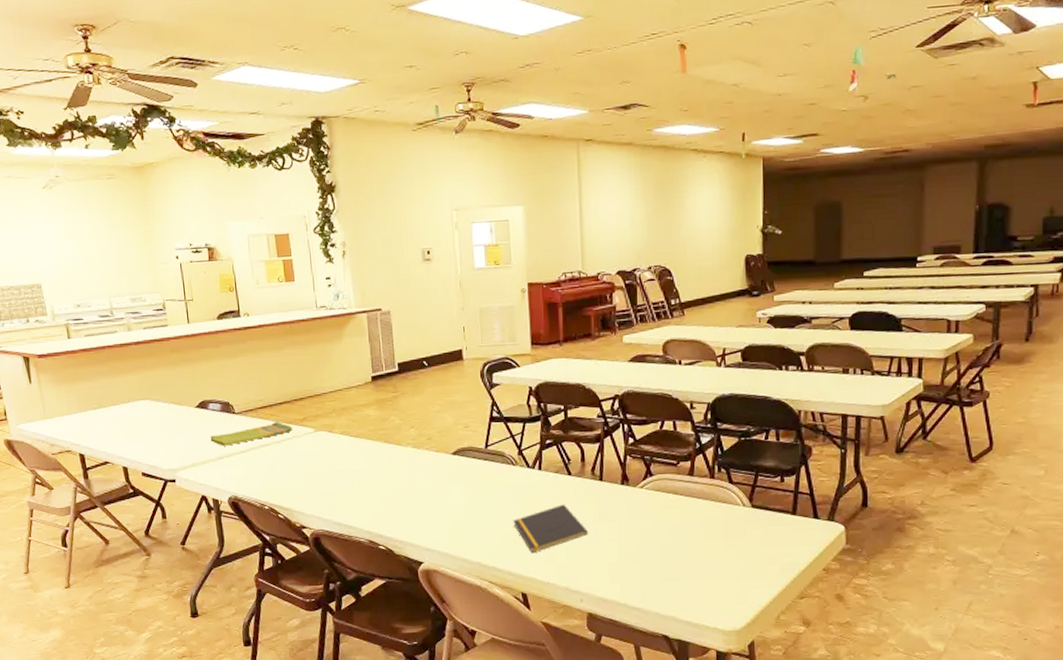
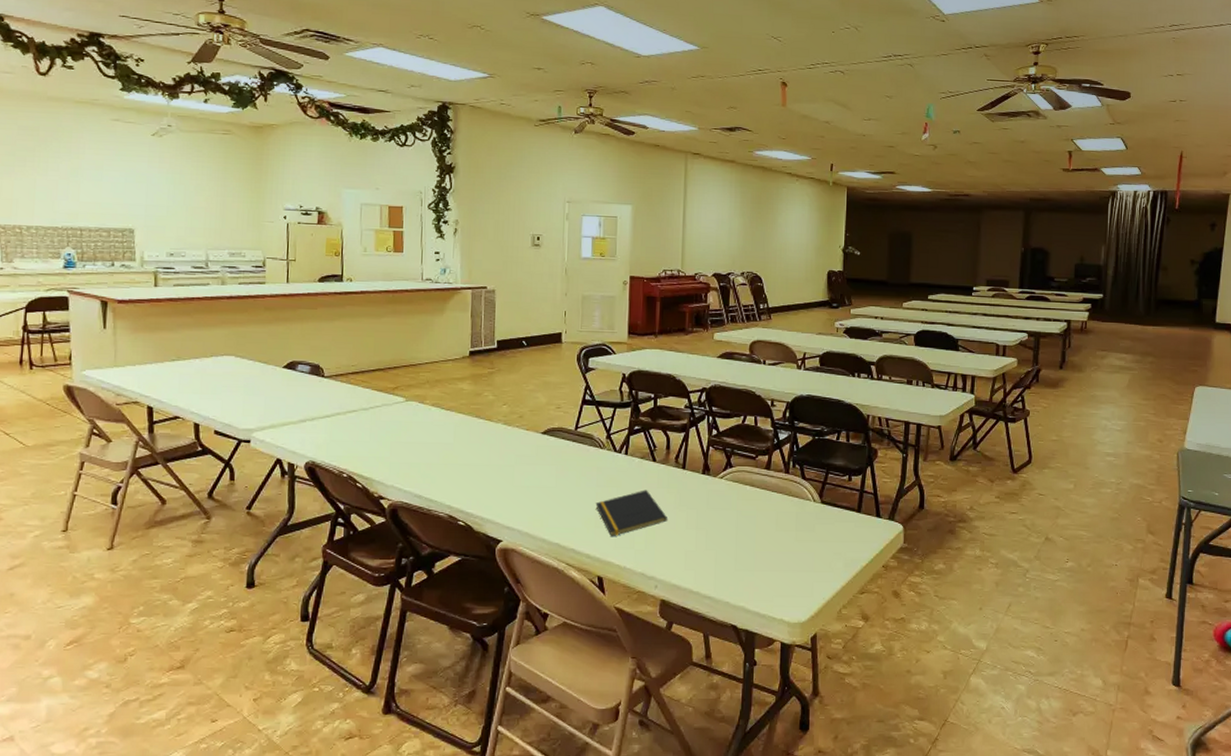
dish towel: present [210,421,293,446] -> none [294,387,383,409]

